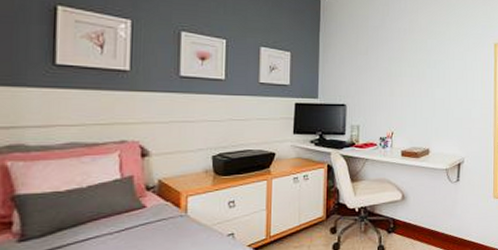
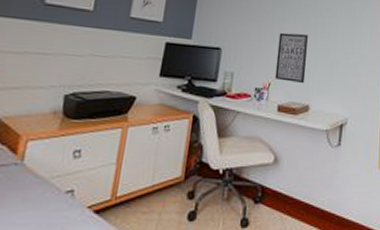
wall art: none [397,85,425,131] -> present [274,32,309,84]

